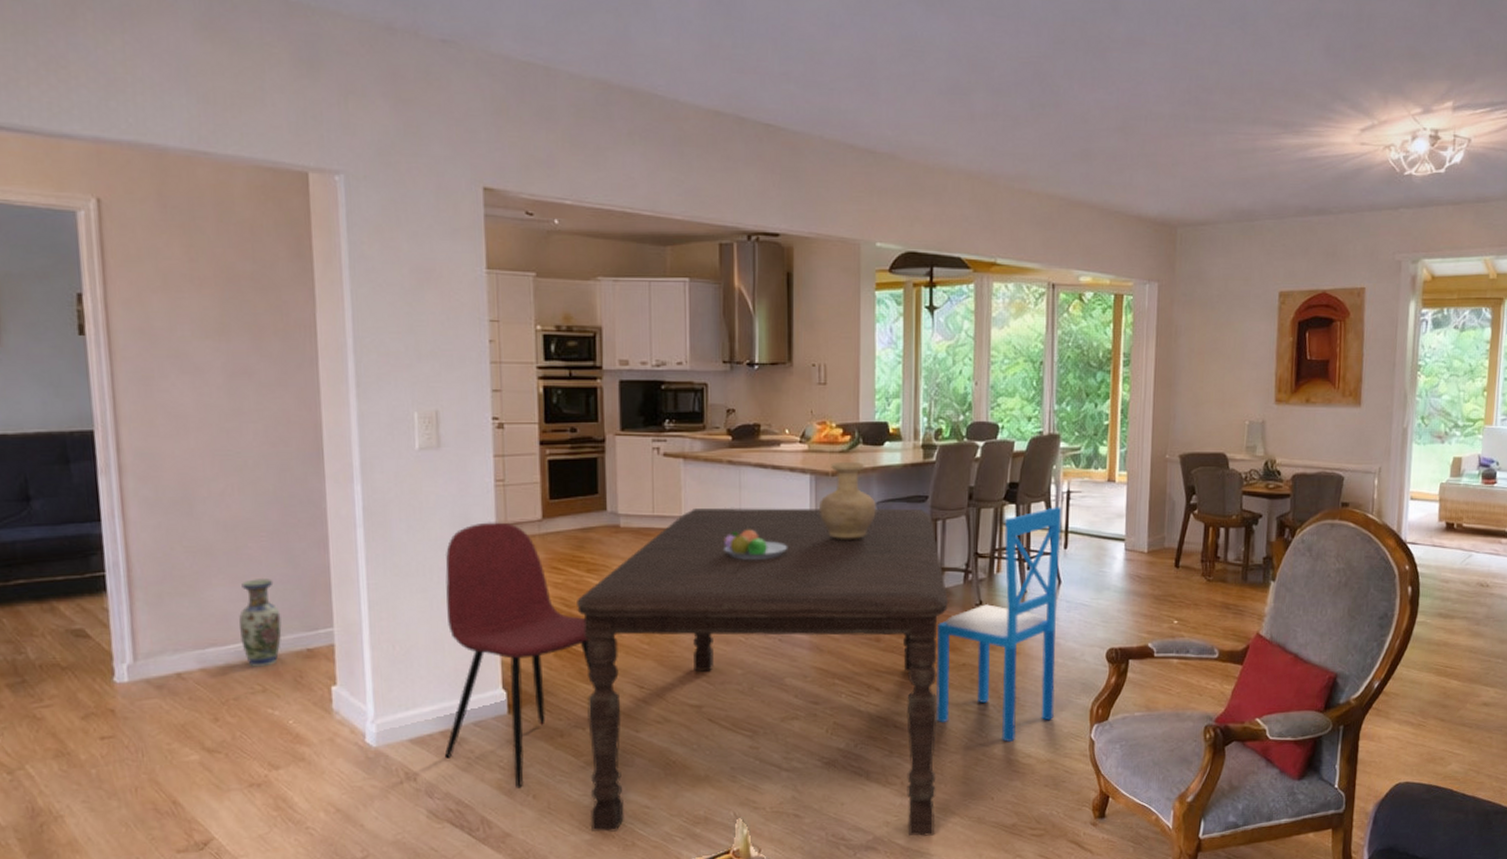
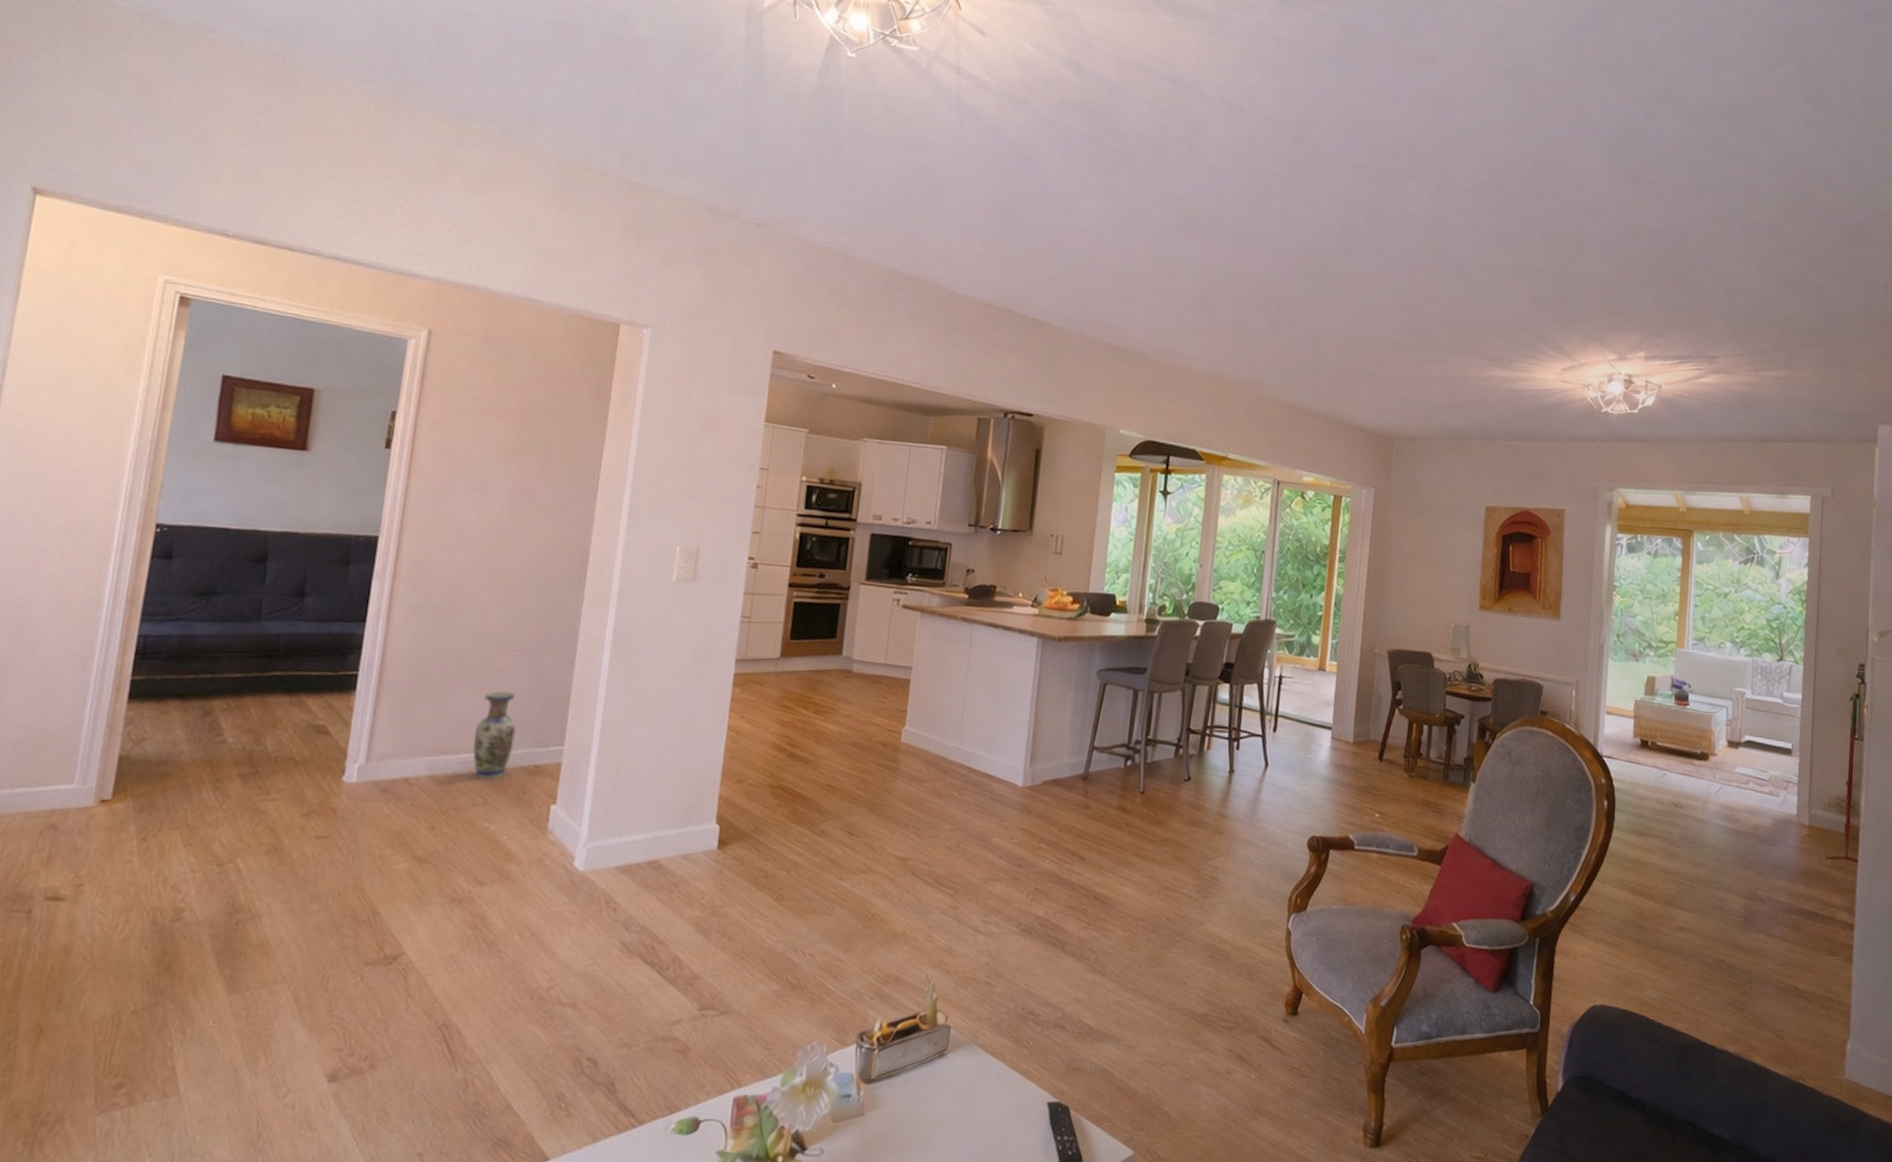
dining chair: present [444,522,596,788] -> none [648,656,808,928]
dining table: present [577,507,948,837] -> none [780,660,1158,1020]
fruit bowl: present [724,529,787,560] -> none [948,685,1008,717]
vase: present [820,461,876,540] -> none [1043,628,1097,705]
dining chair: present [935,507,1062,743] -> none [1136,690,1274,926]

